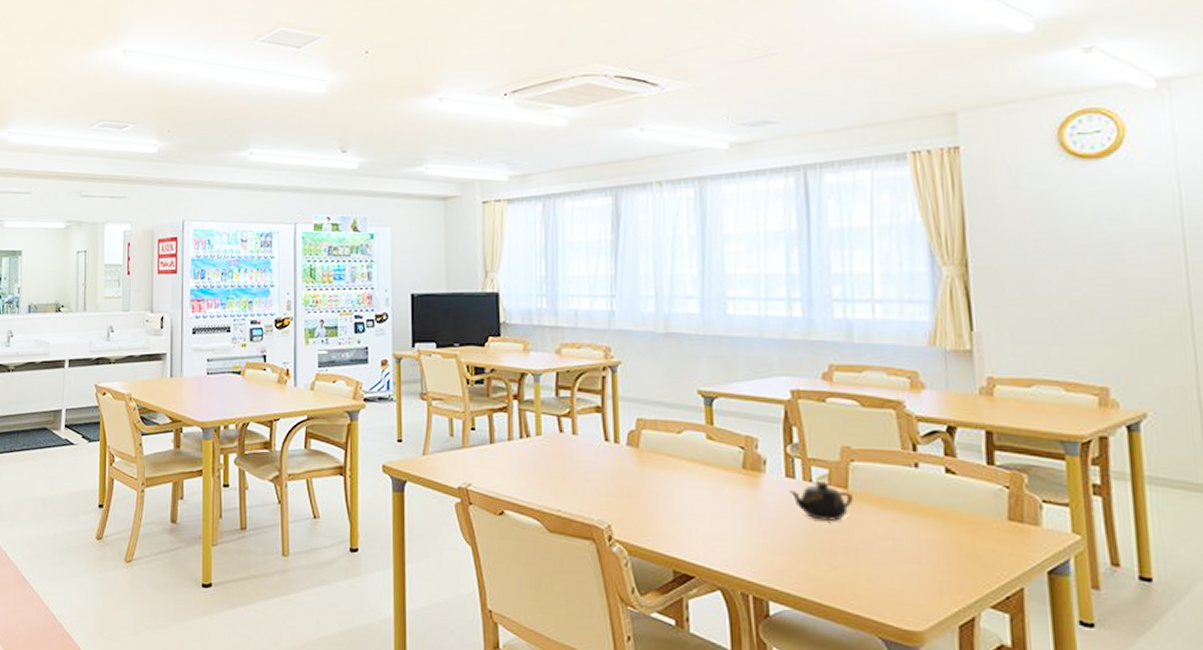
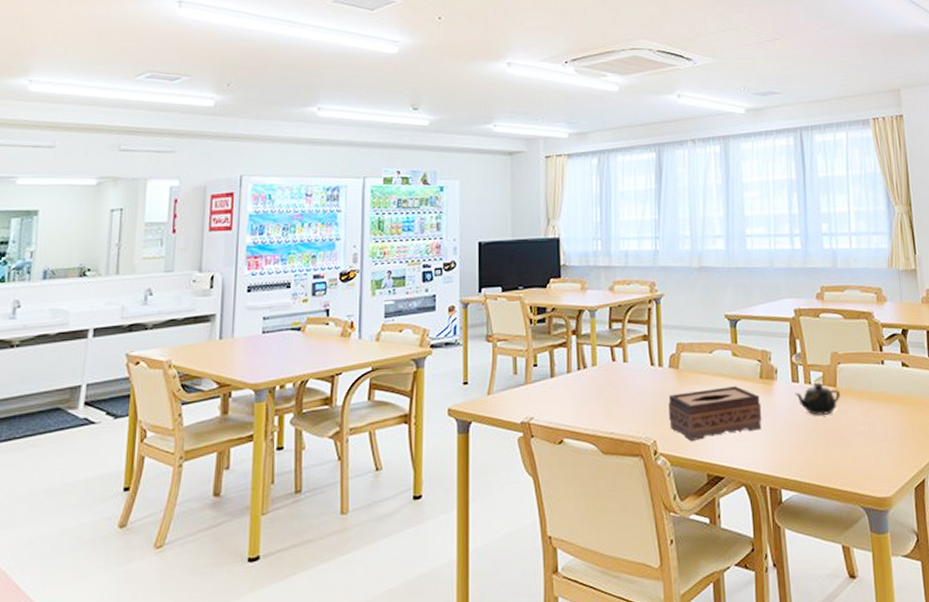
tissue box: none [626,474,745,531] -> present [668,386,762,441]

